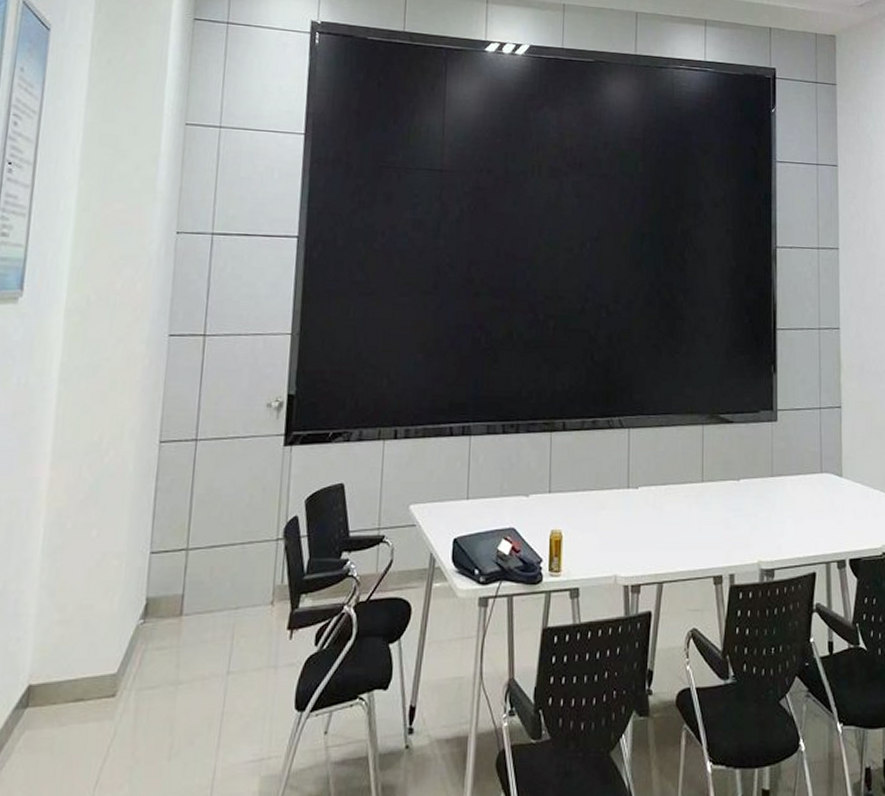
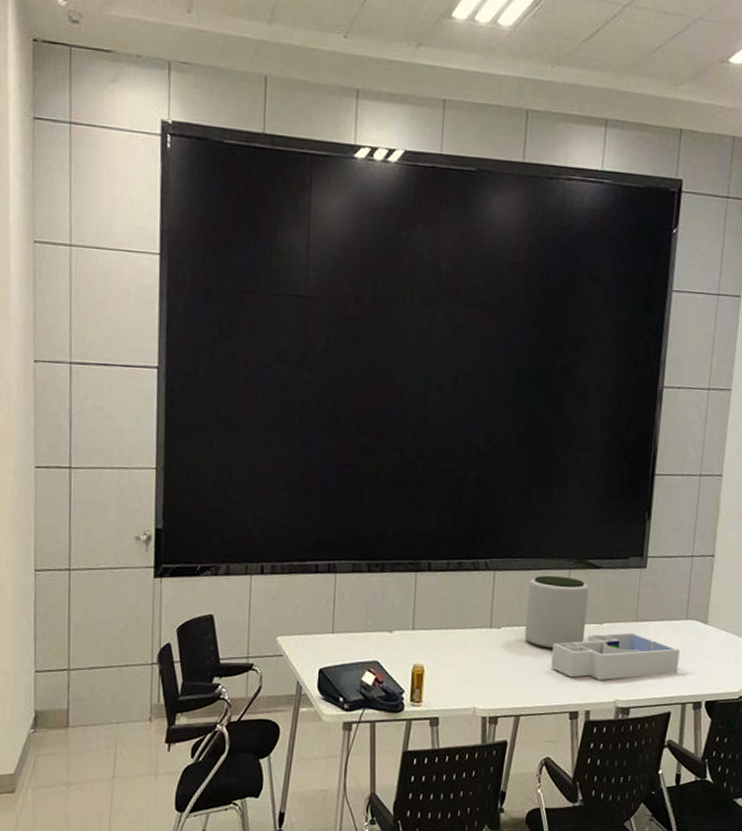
plant pot: none [662,431,723,509] -> present [524,575,589,649]
desk organizer: none [691,488,818,540] -> present [551,632,680,680]

